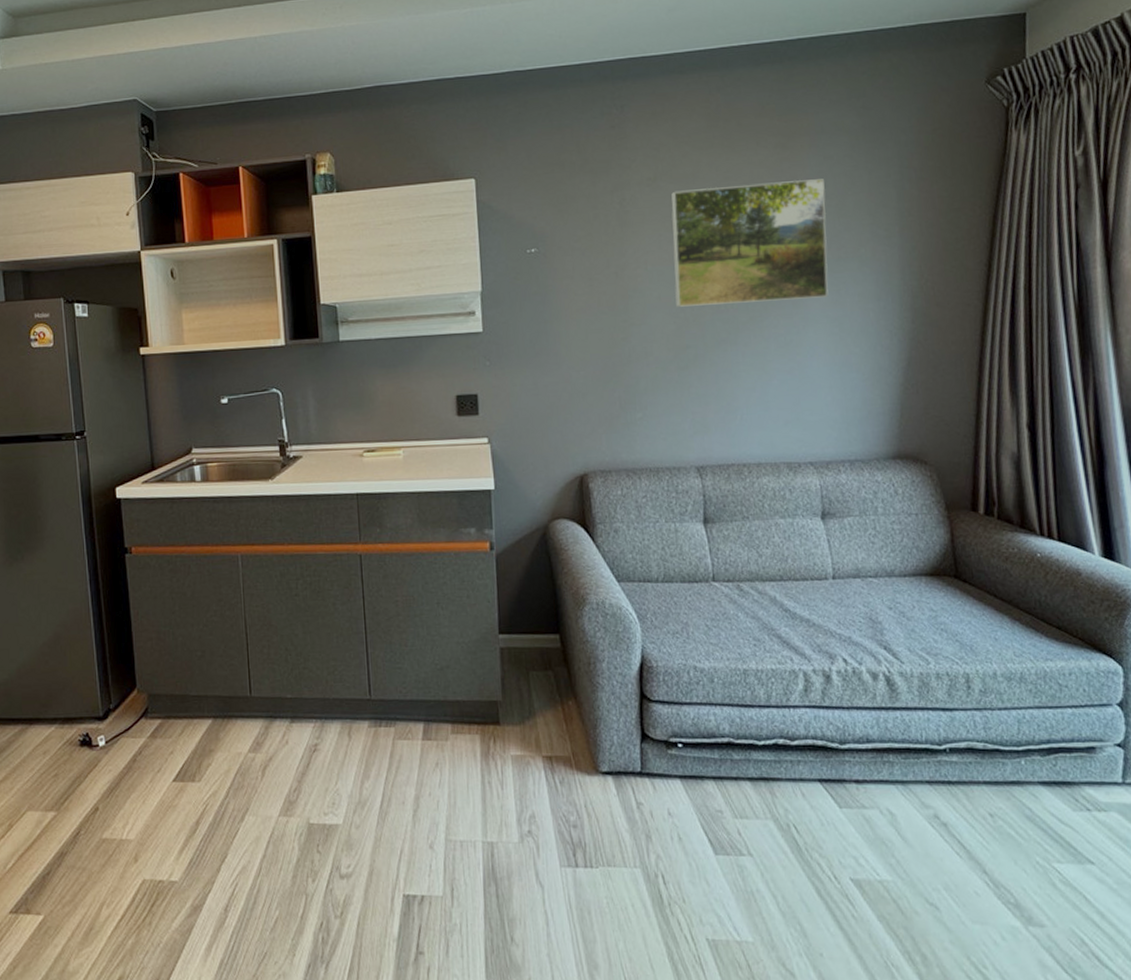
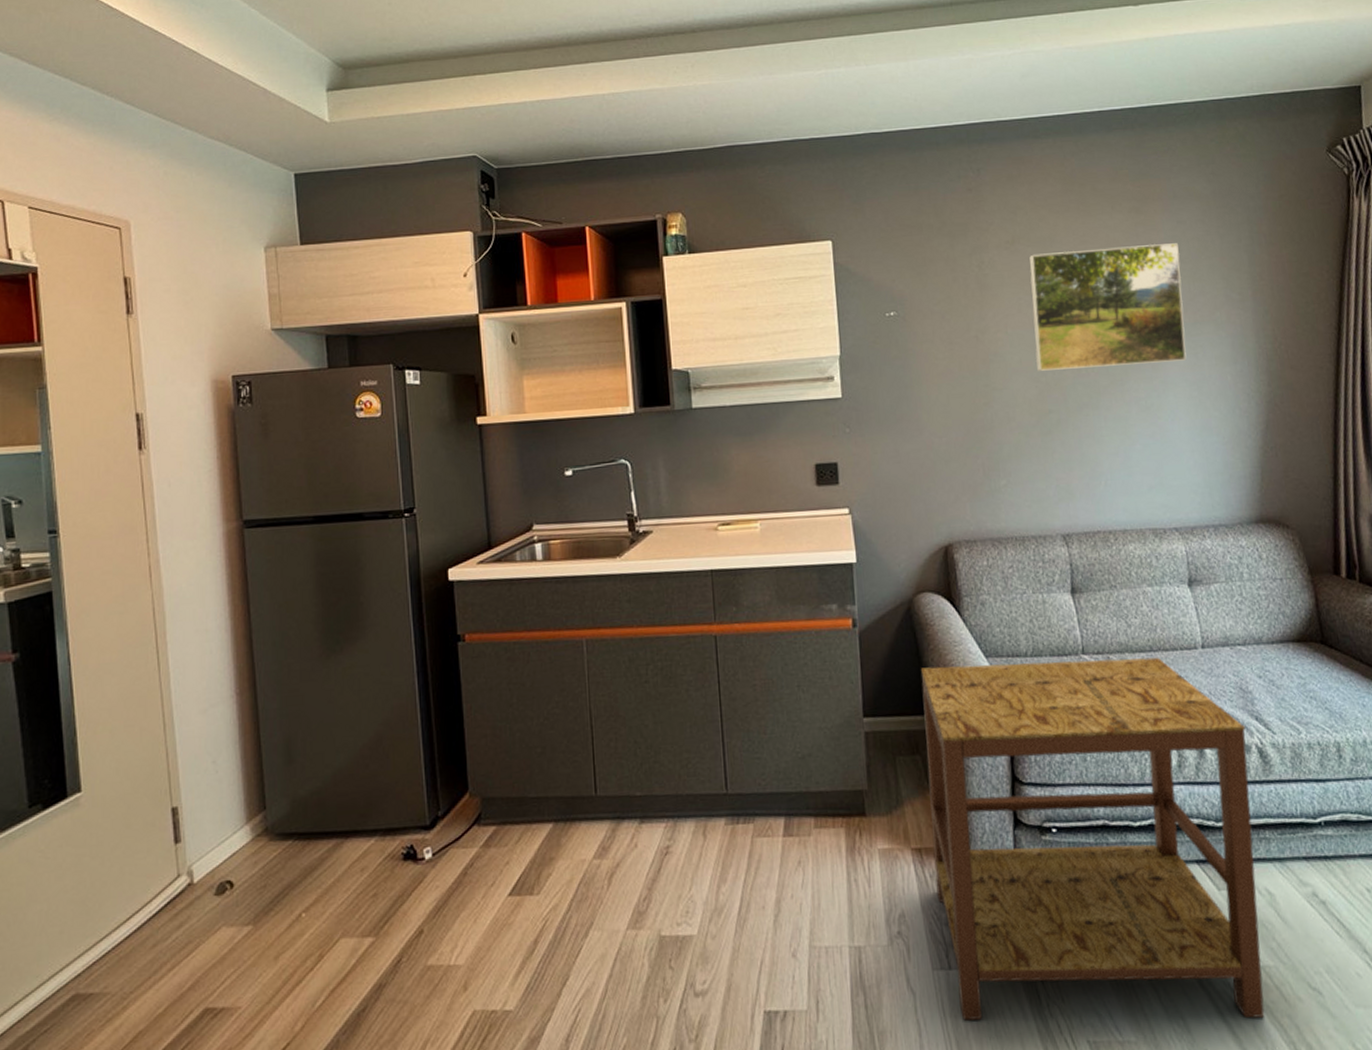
side table: none [554,586,881,928] -> present [920,657,1265,1021]

